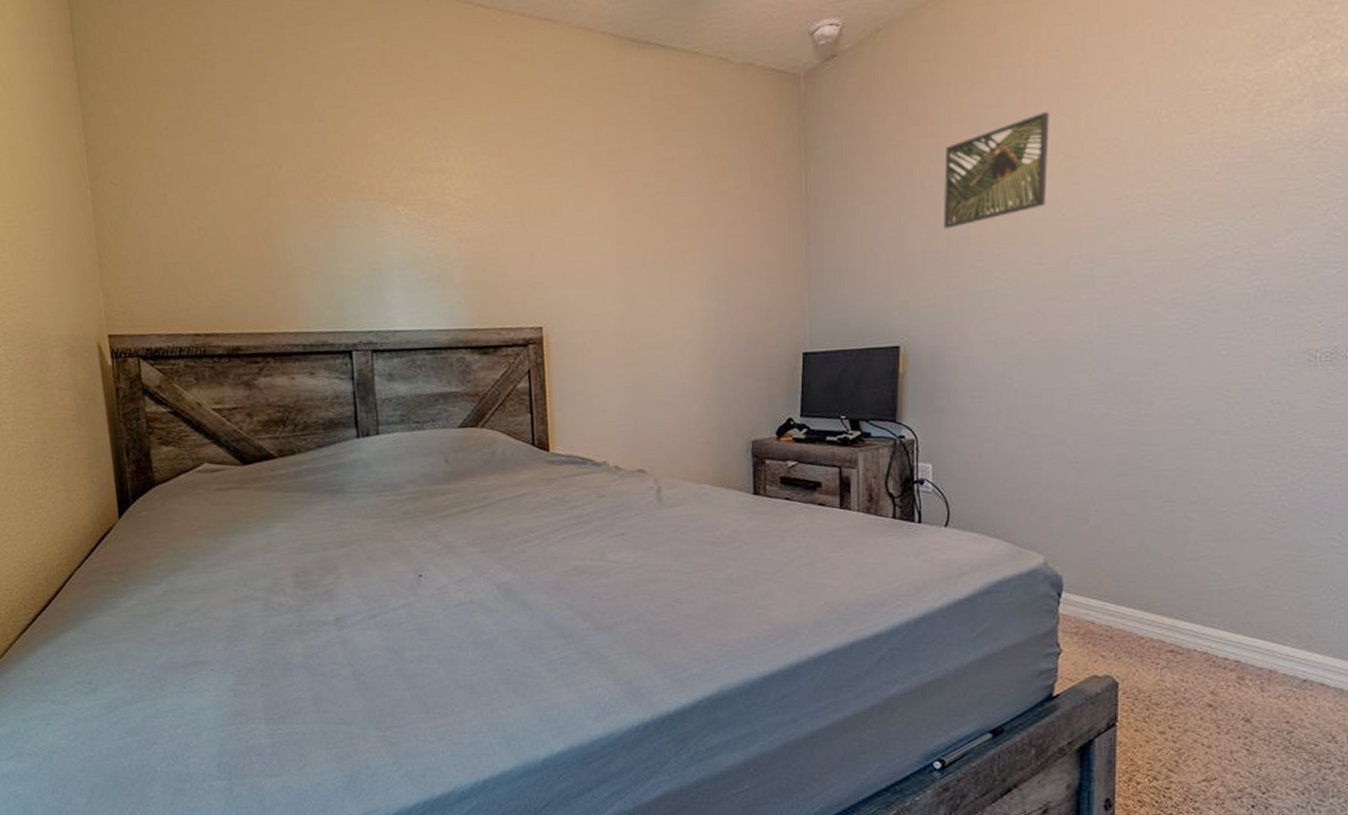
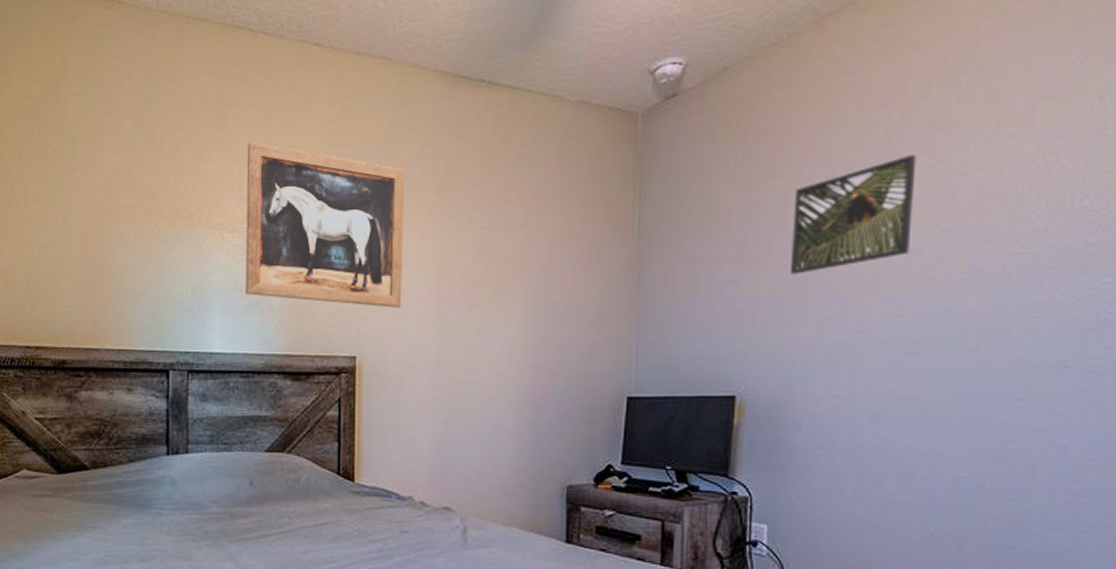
wall art: none [415,110,584,277] -> present [246,142,405,308]

